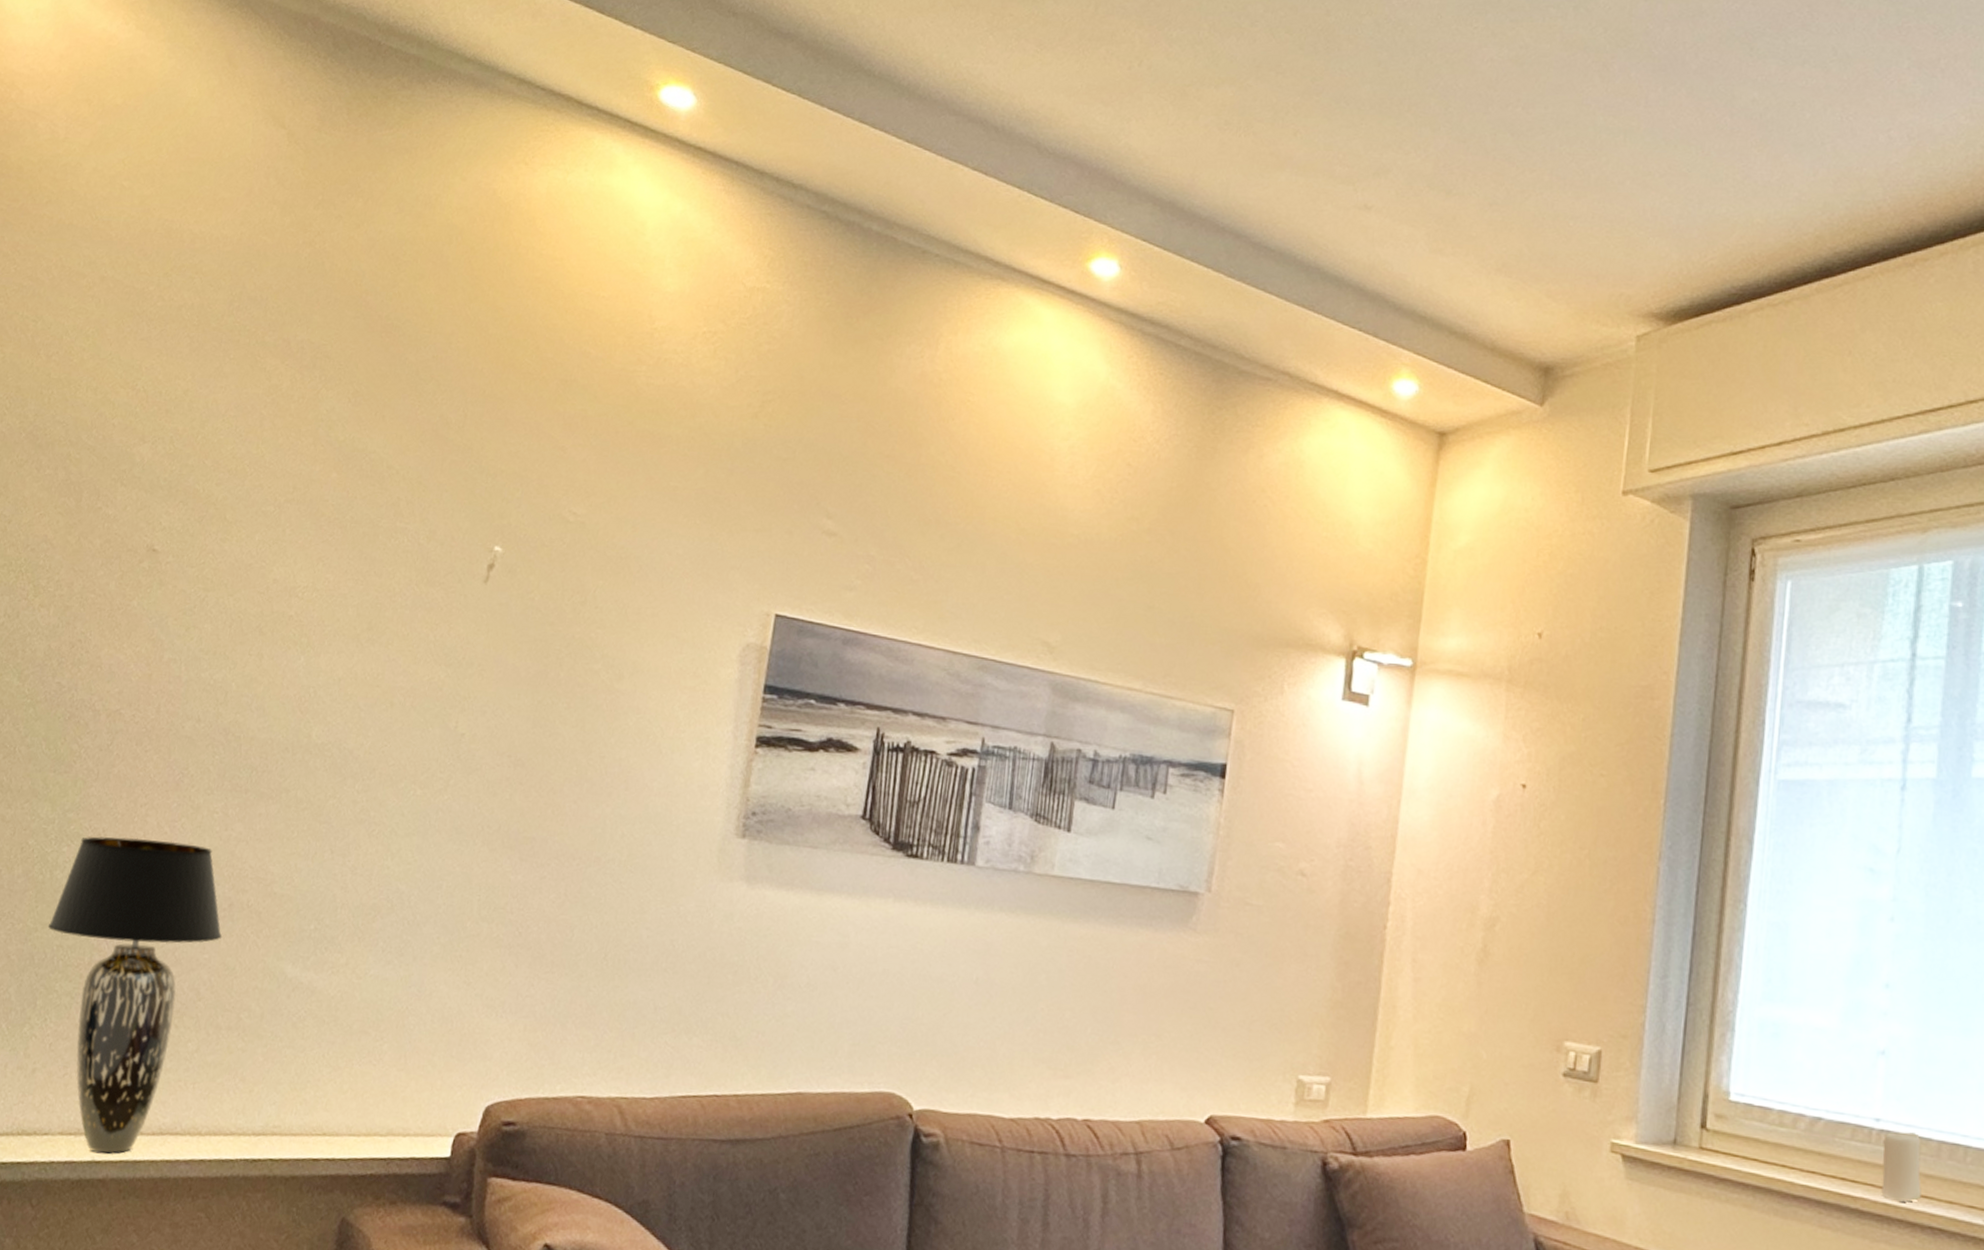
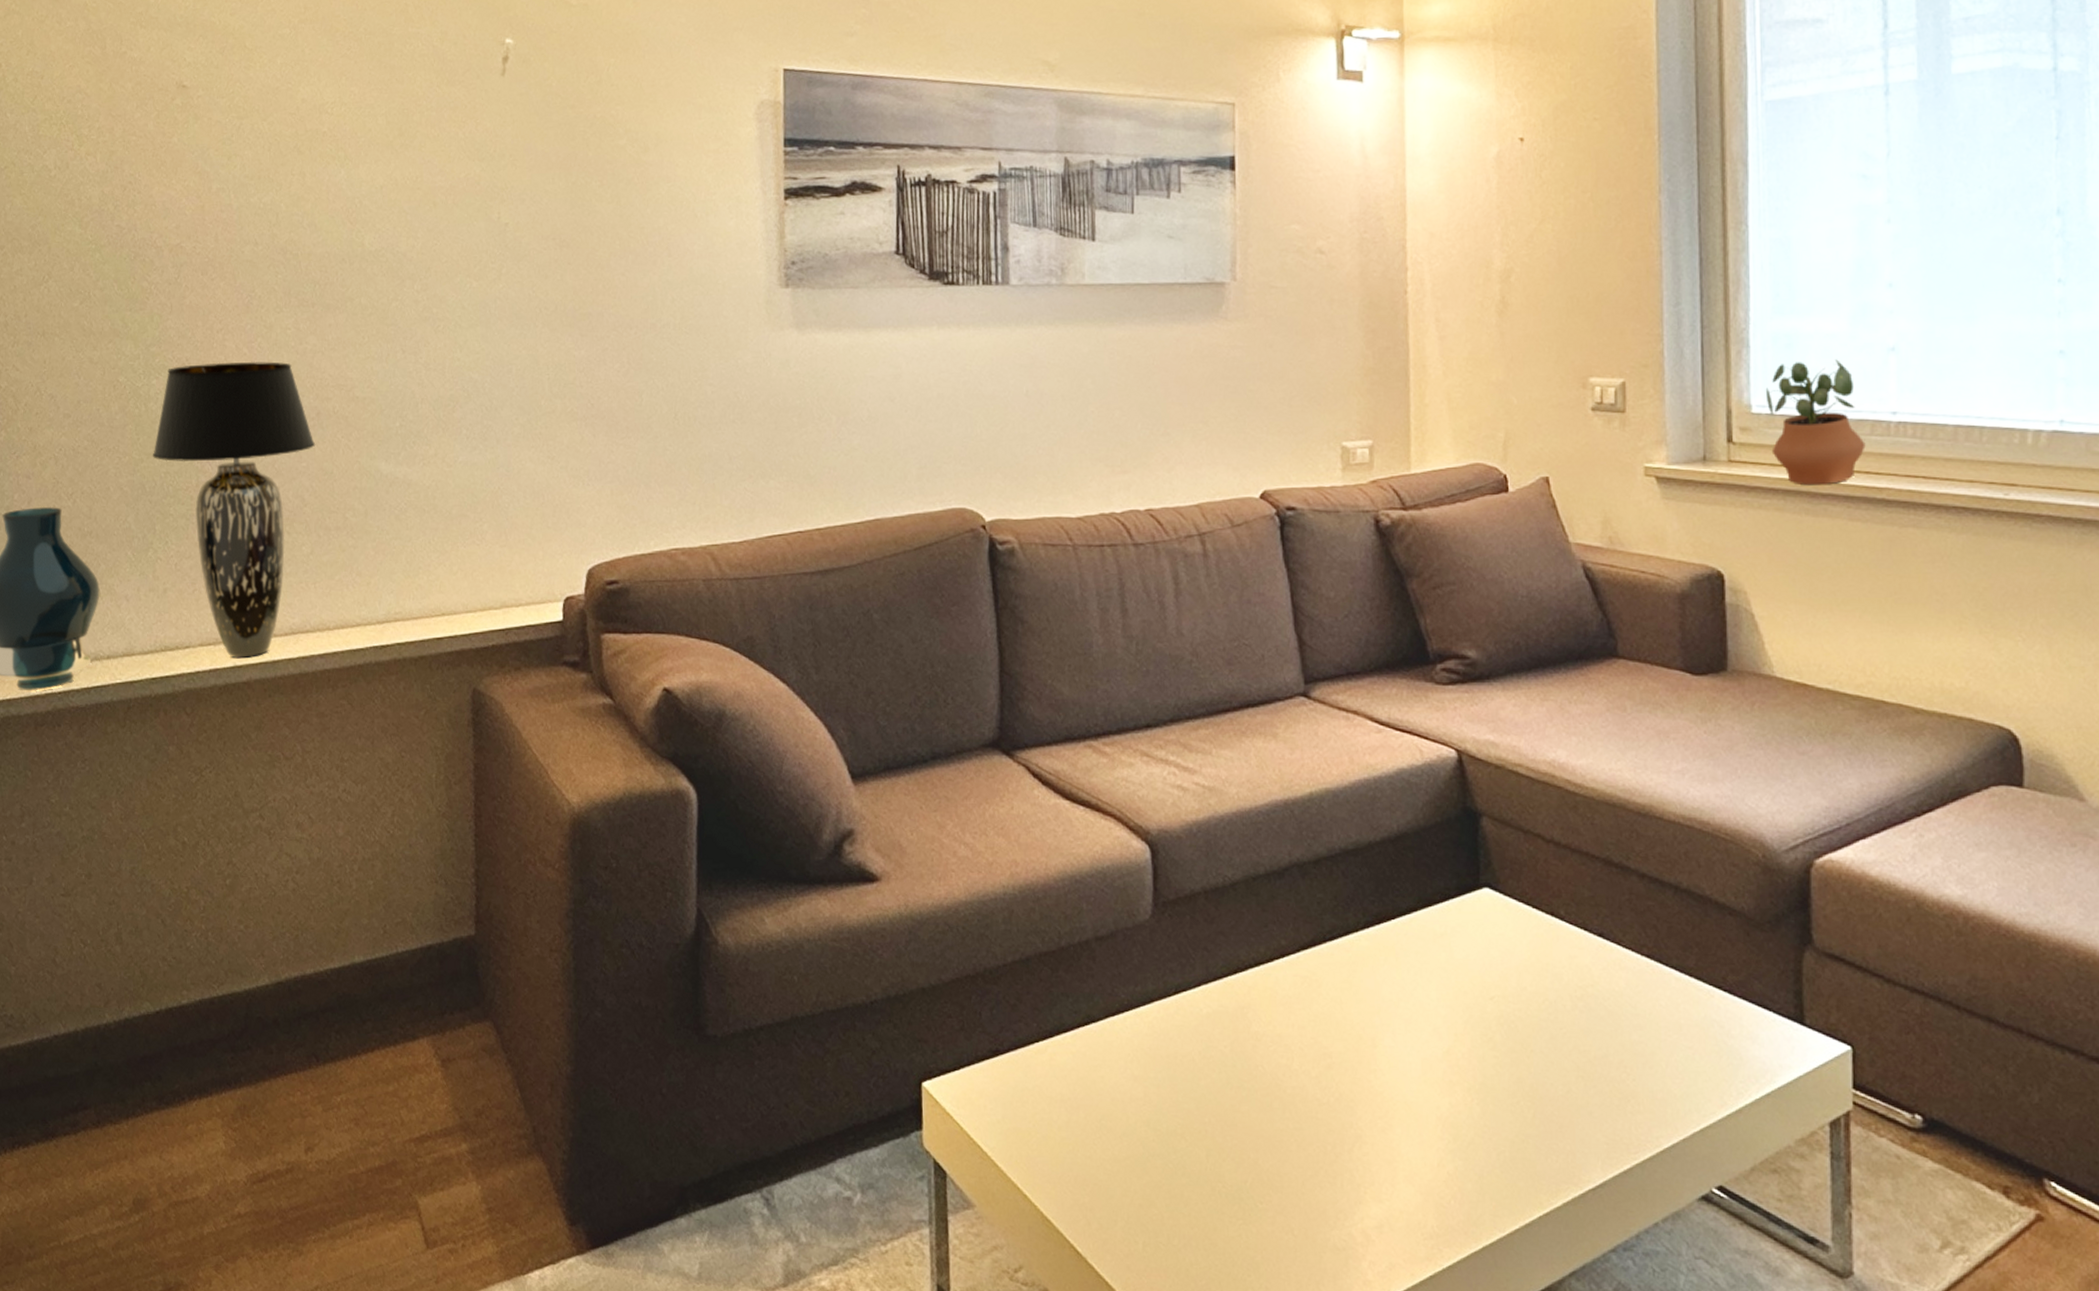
potted plant: none [1745,1053,1844,1187] -> present [1765,359,1866,486]
candle: present [1881,1132,1922,1203] -> none [1901,421,1943,488]

